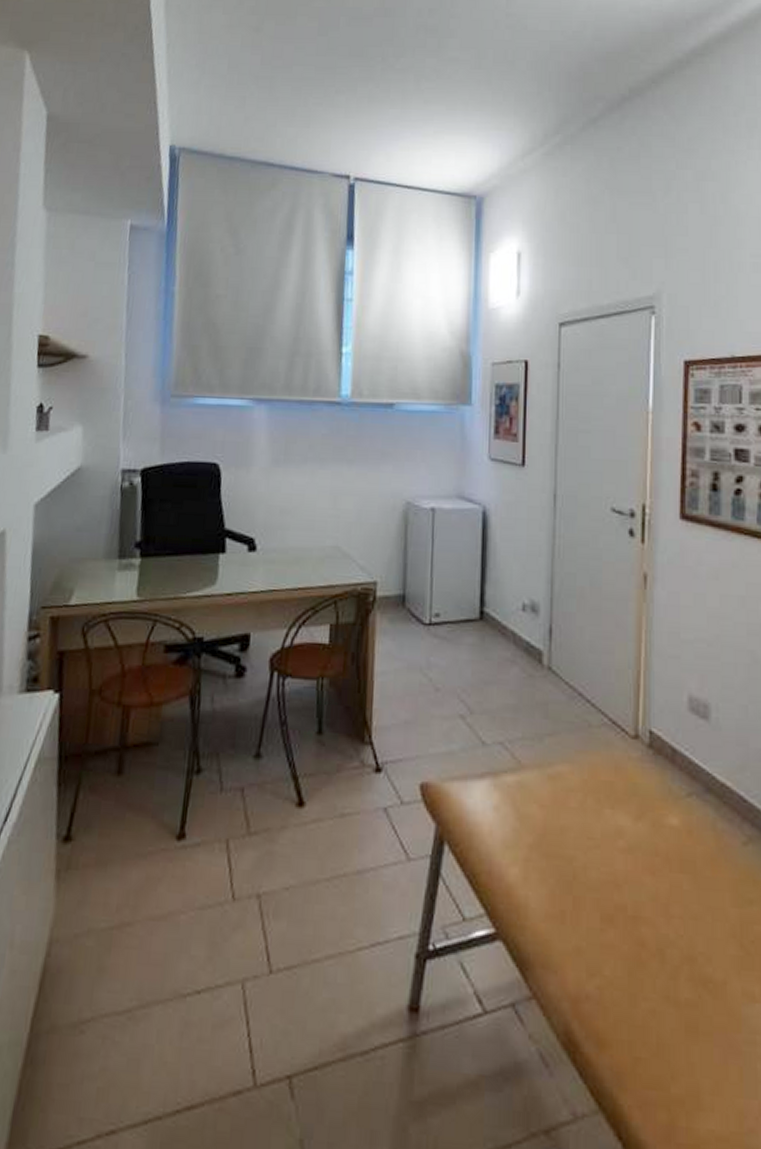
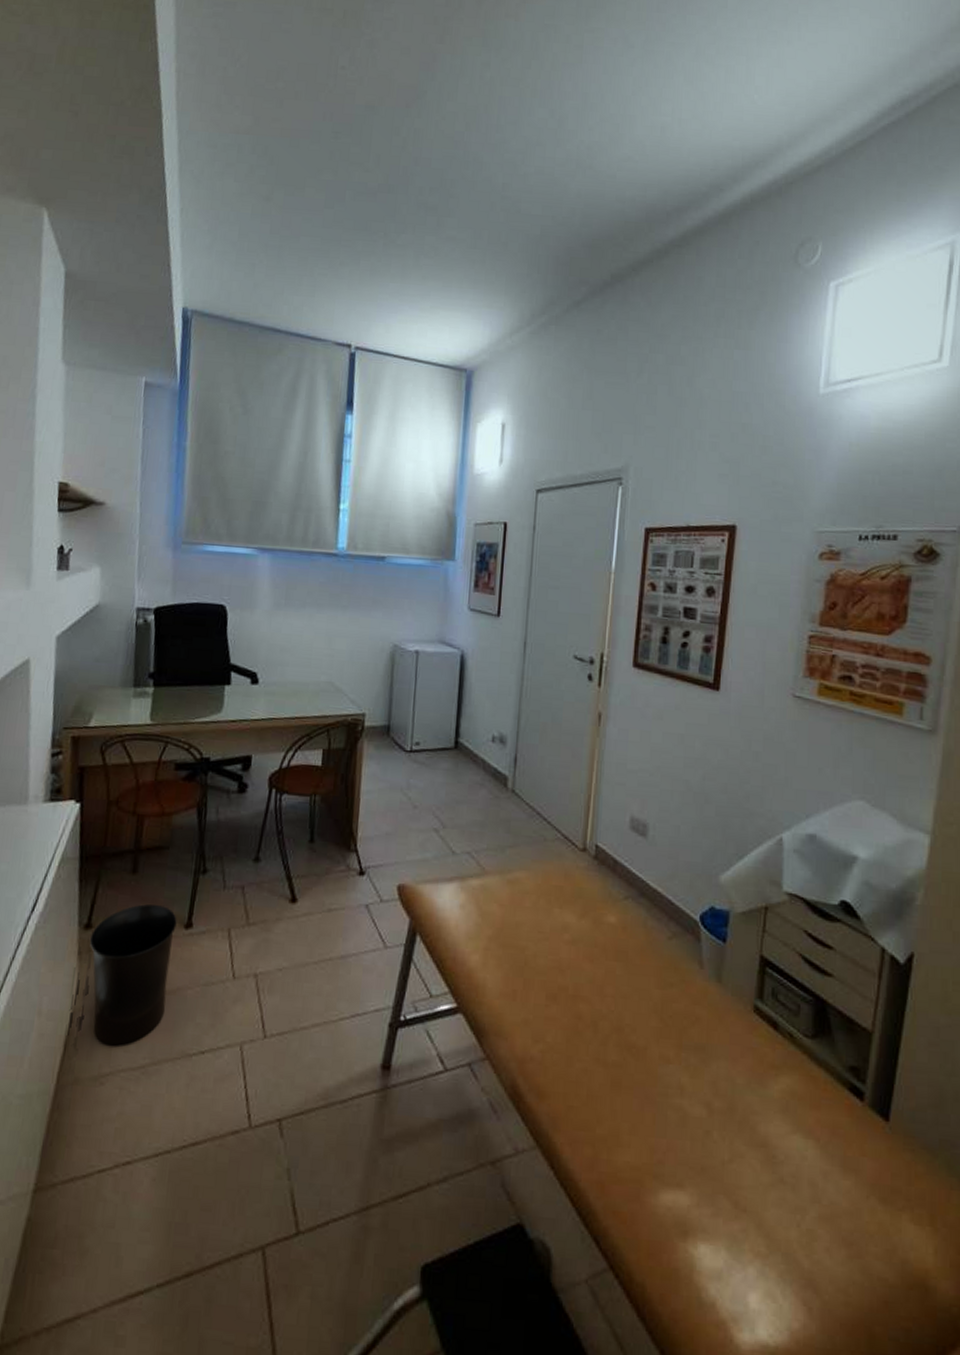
waste bin: none [68,810,168,985] -> present [89,903,177,1046]

